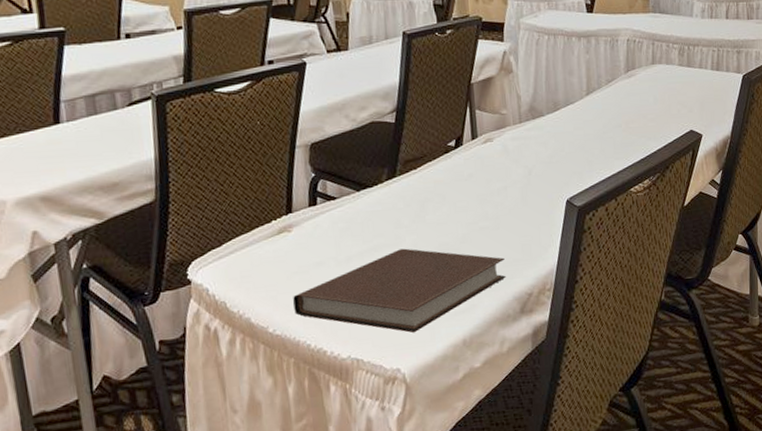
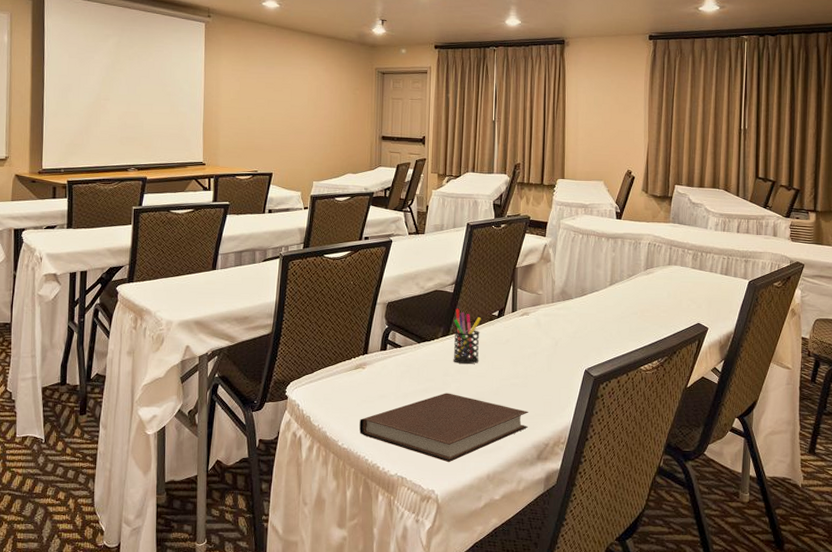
pen holder: none [400,142,438,211] -> present [453,308,482,365]

